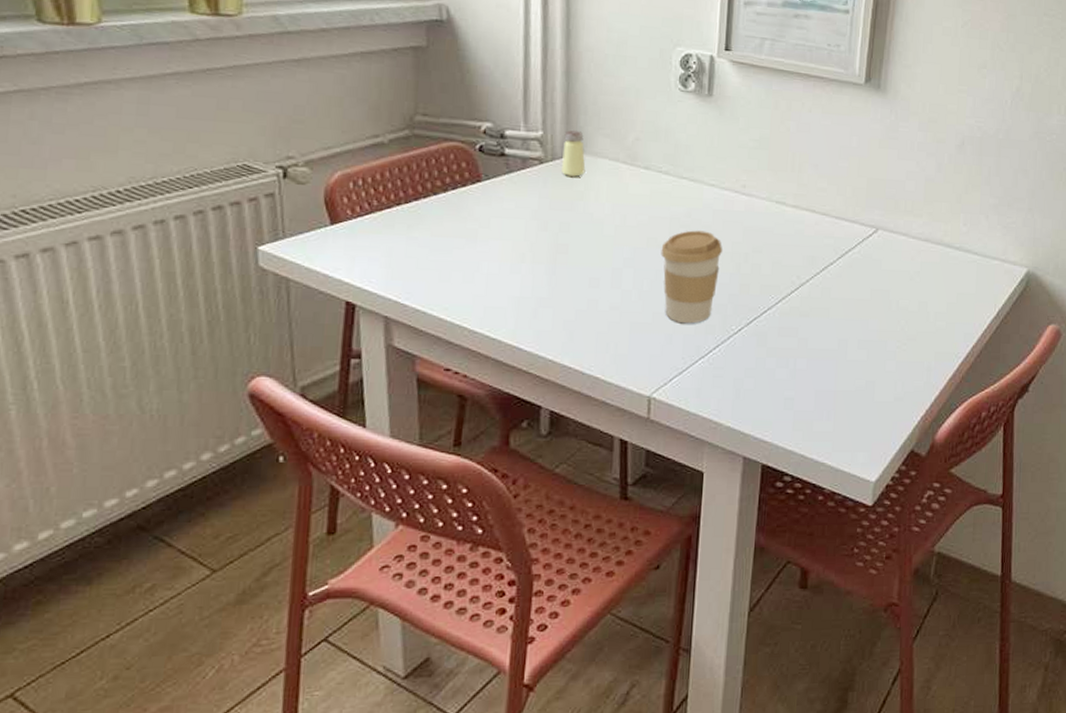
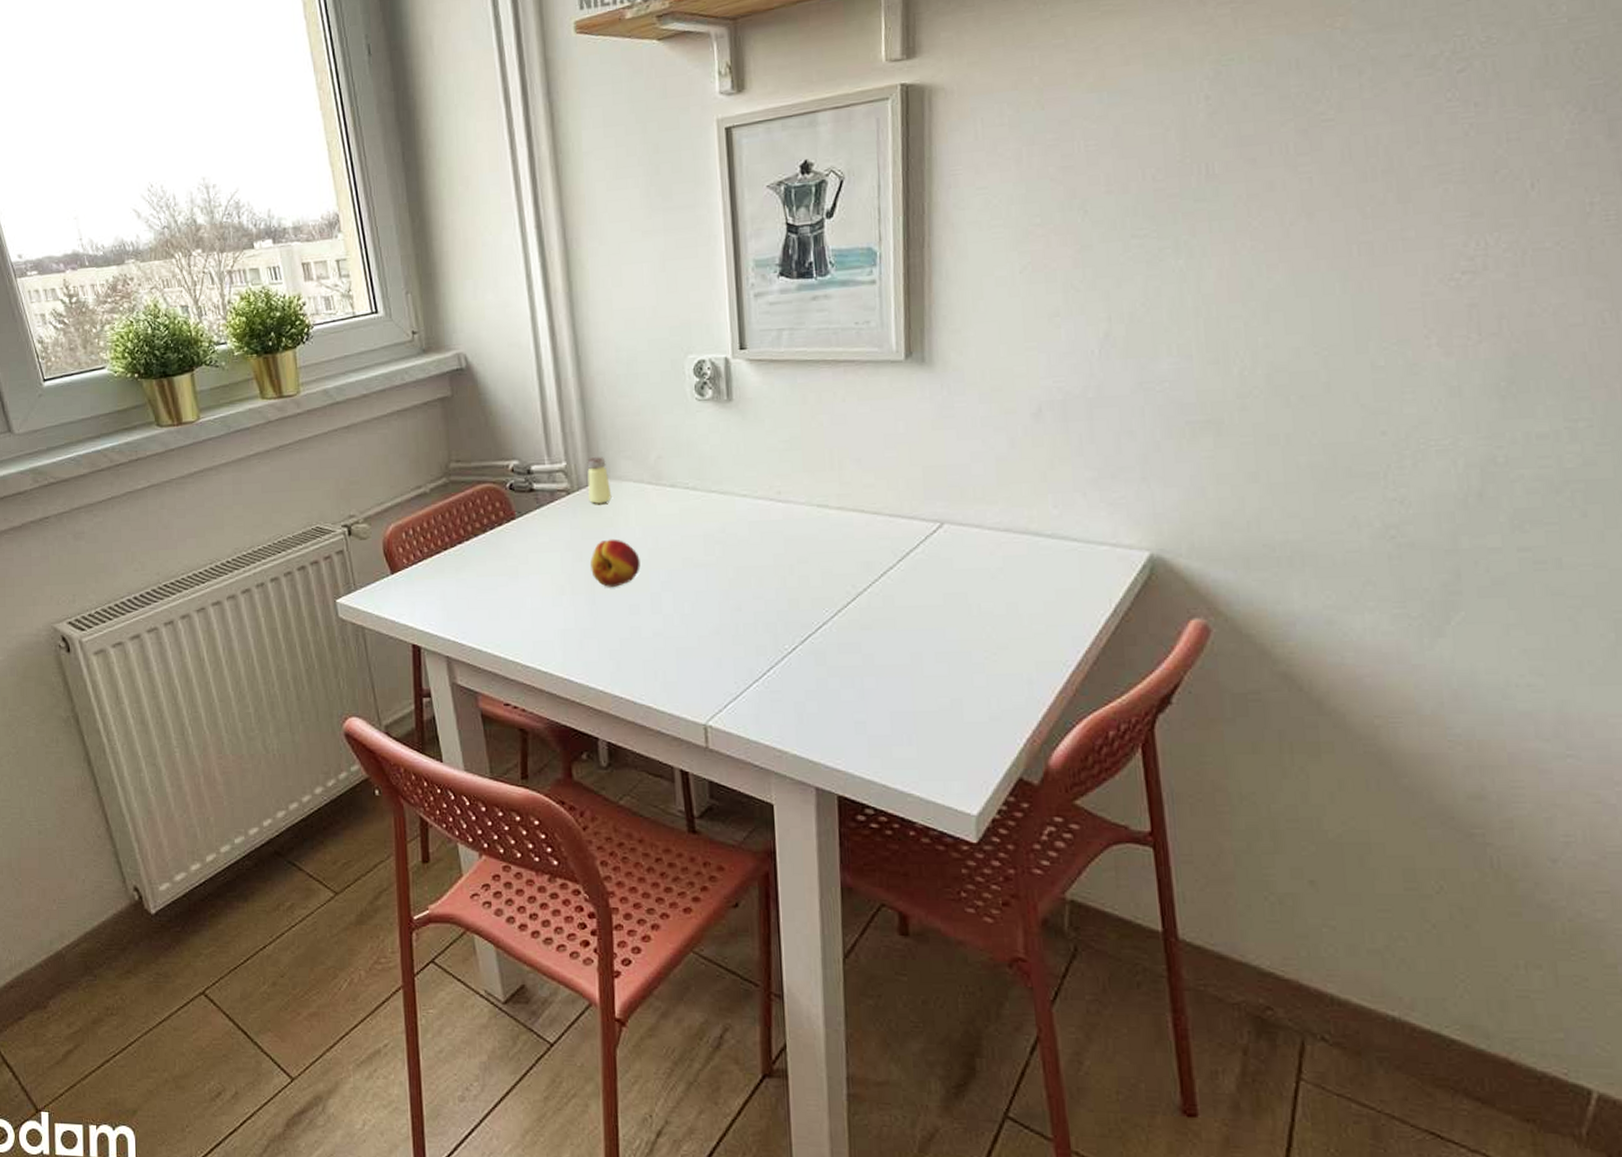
fruit: none [555,212,606,259] -> present [590,539,641,587]
coffee cup: present [661,230,723,324] -> none [698,545,765,646]

